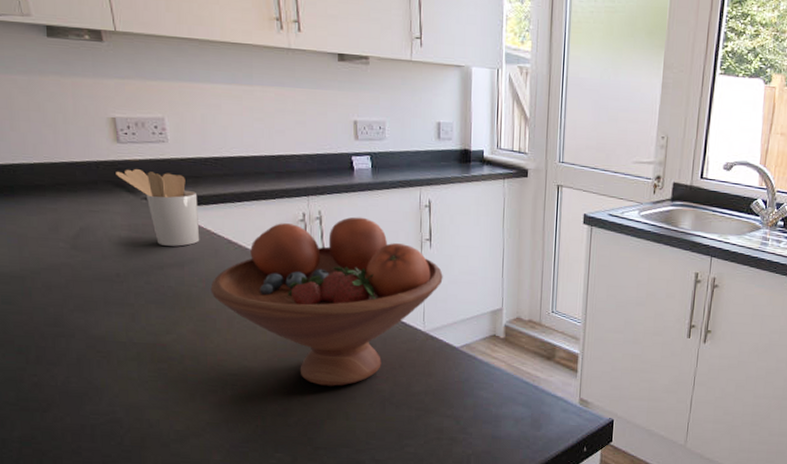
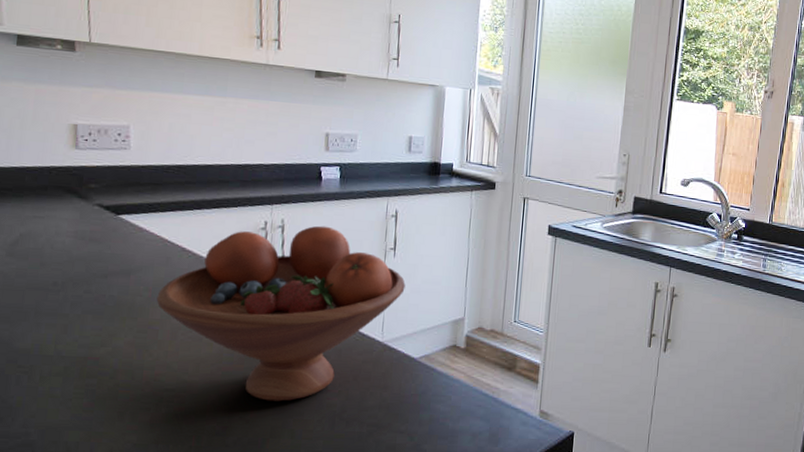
utensil holder: present [116,168,200,247] -> none [69,174,155,254]

